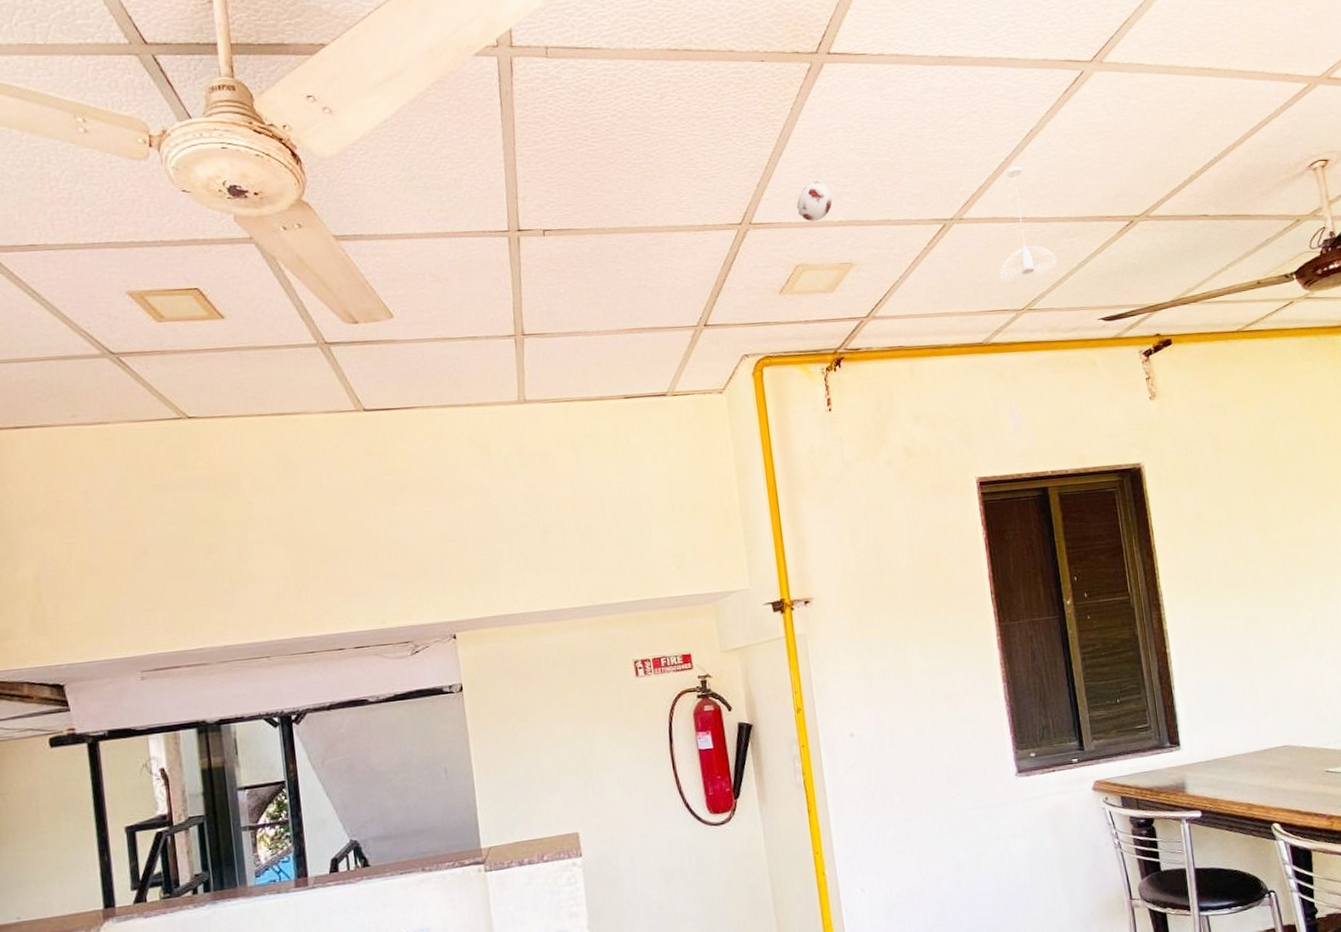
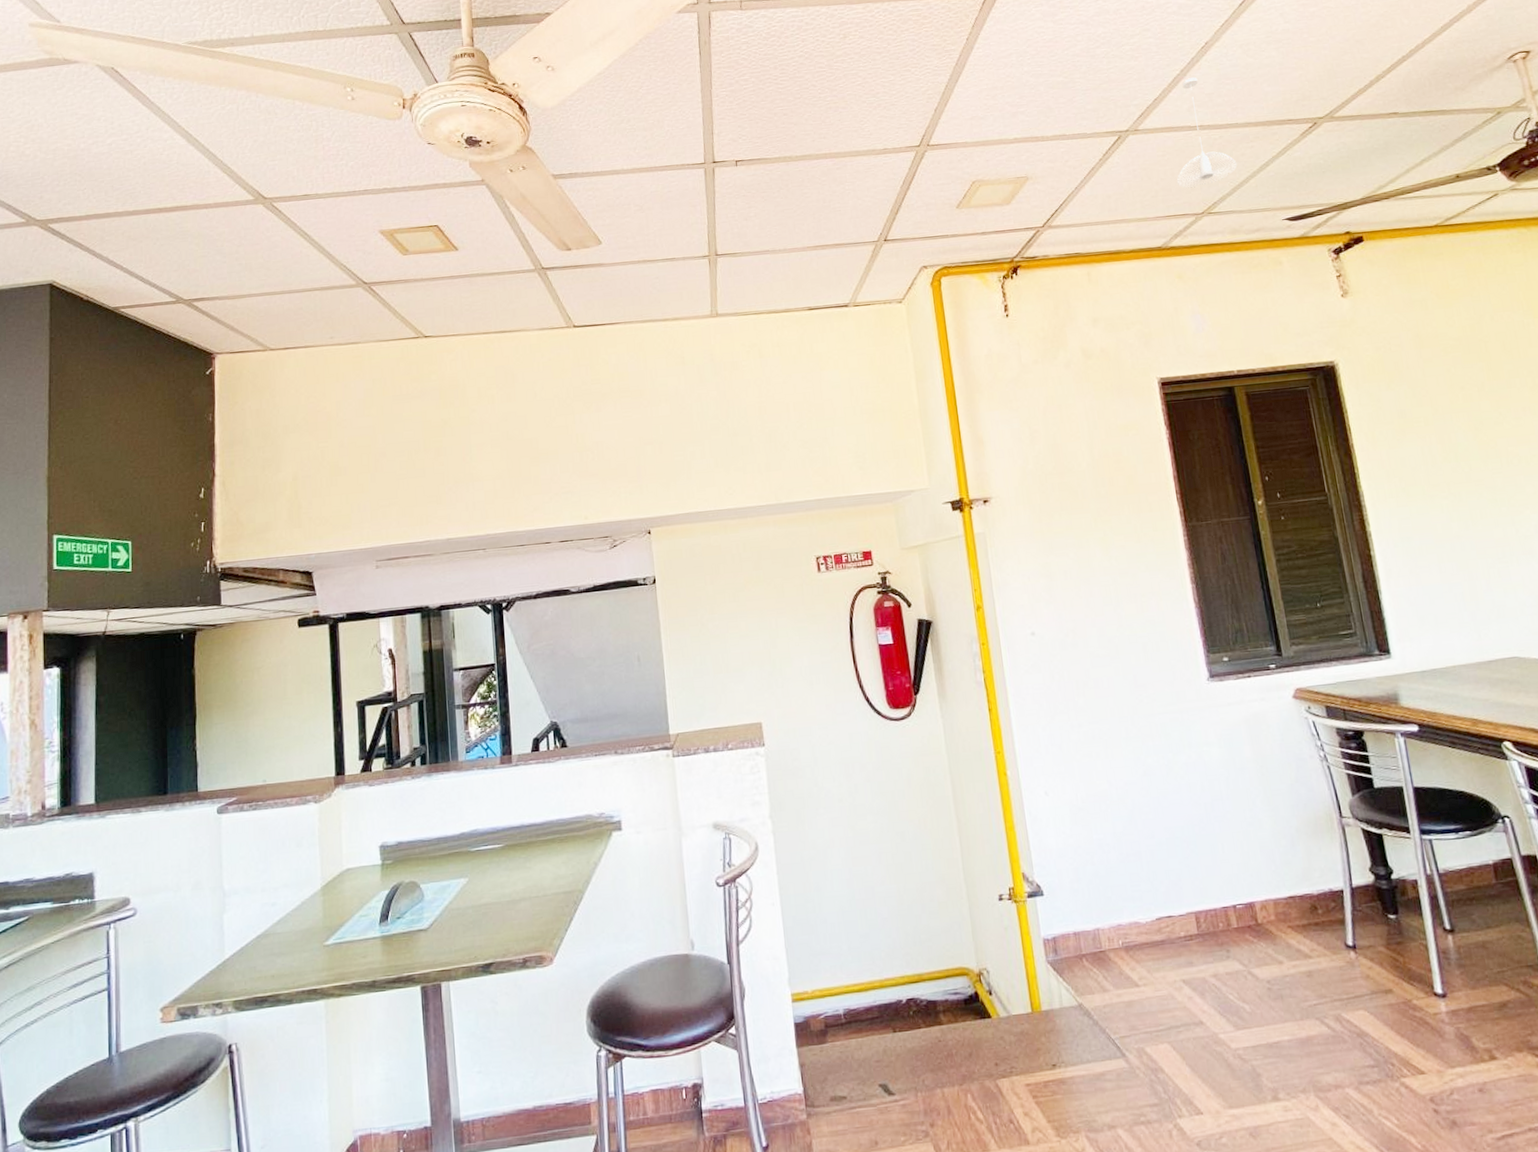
smoke detector: present [796,180,832,222] -> none [972,102,1008,141]

